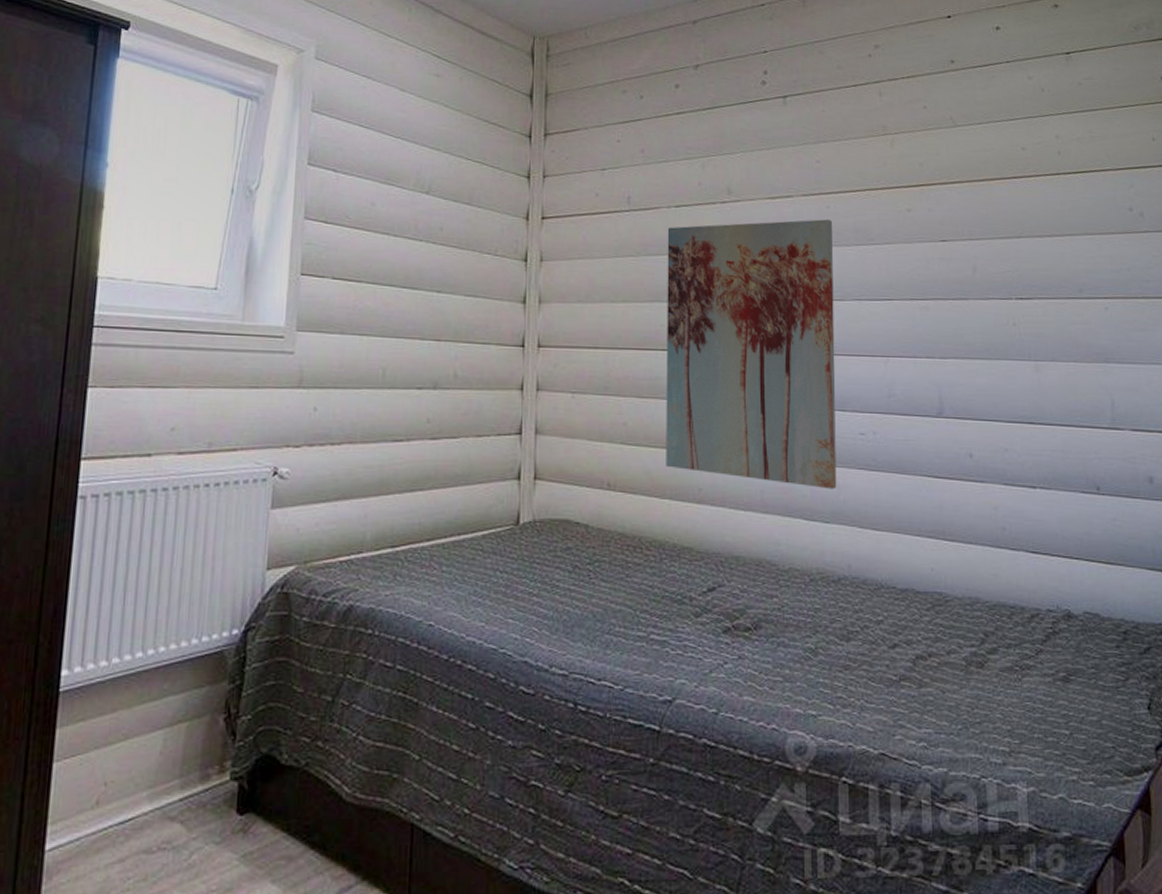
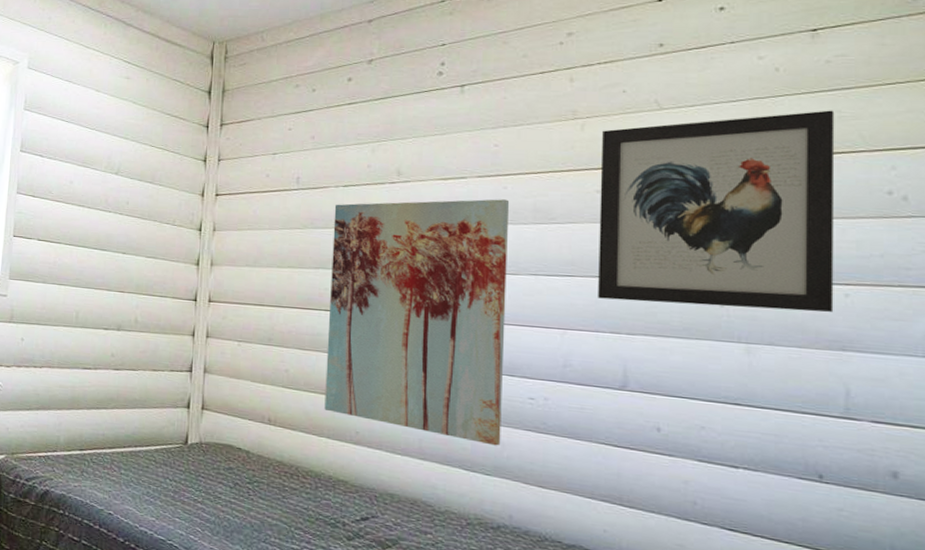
wall art: none [909,130,1098,327] -> present [598,110,835,313]

